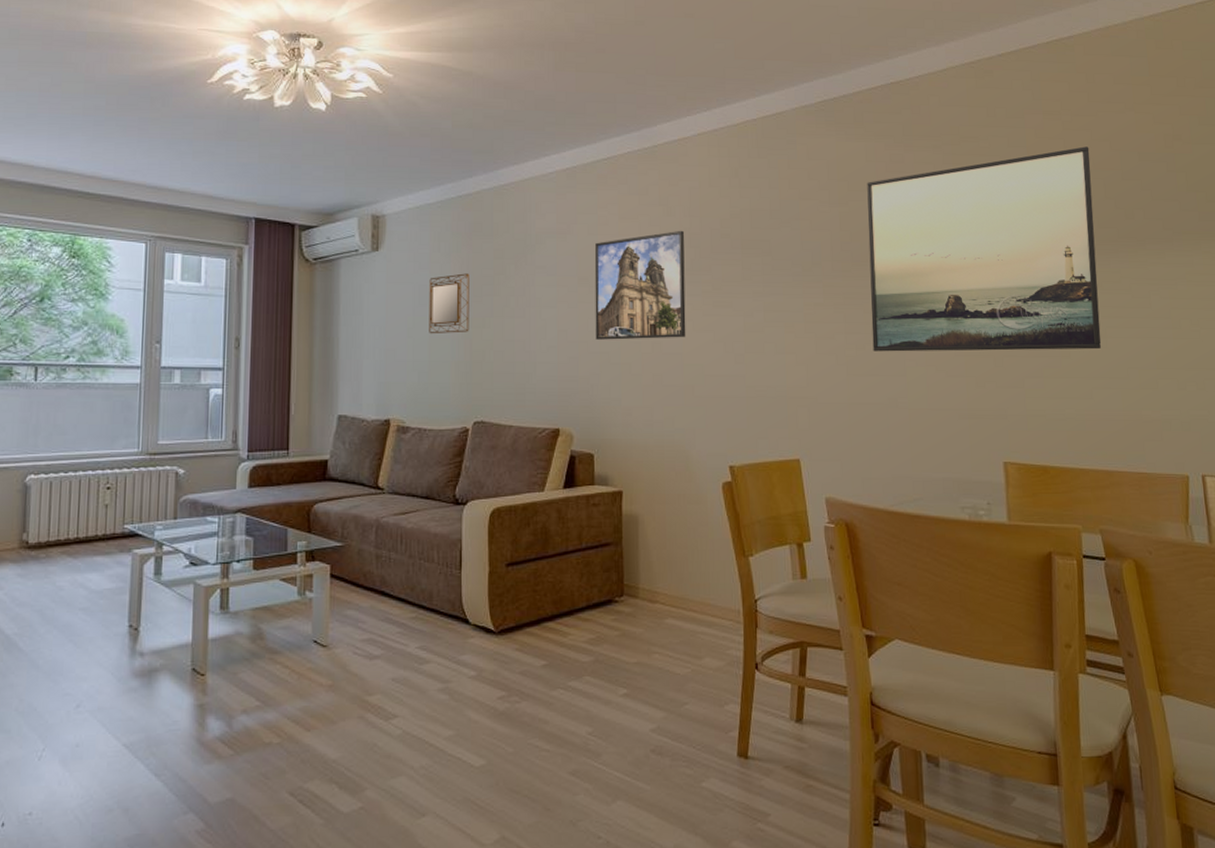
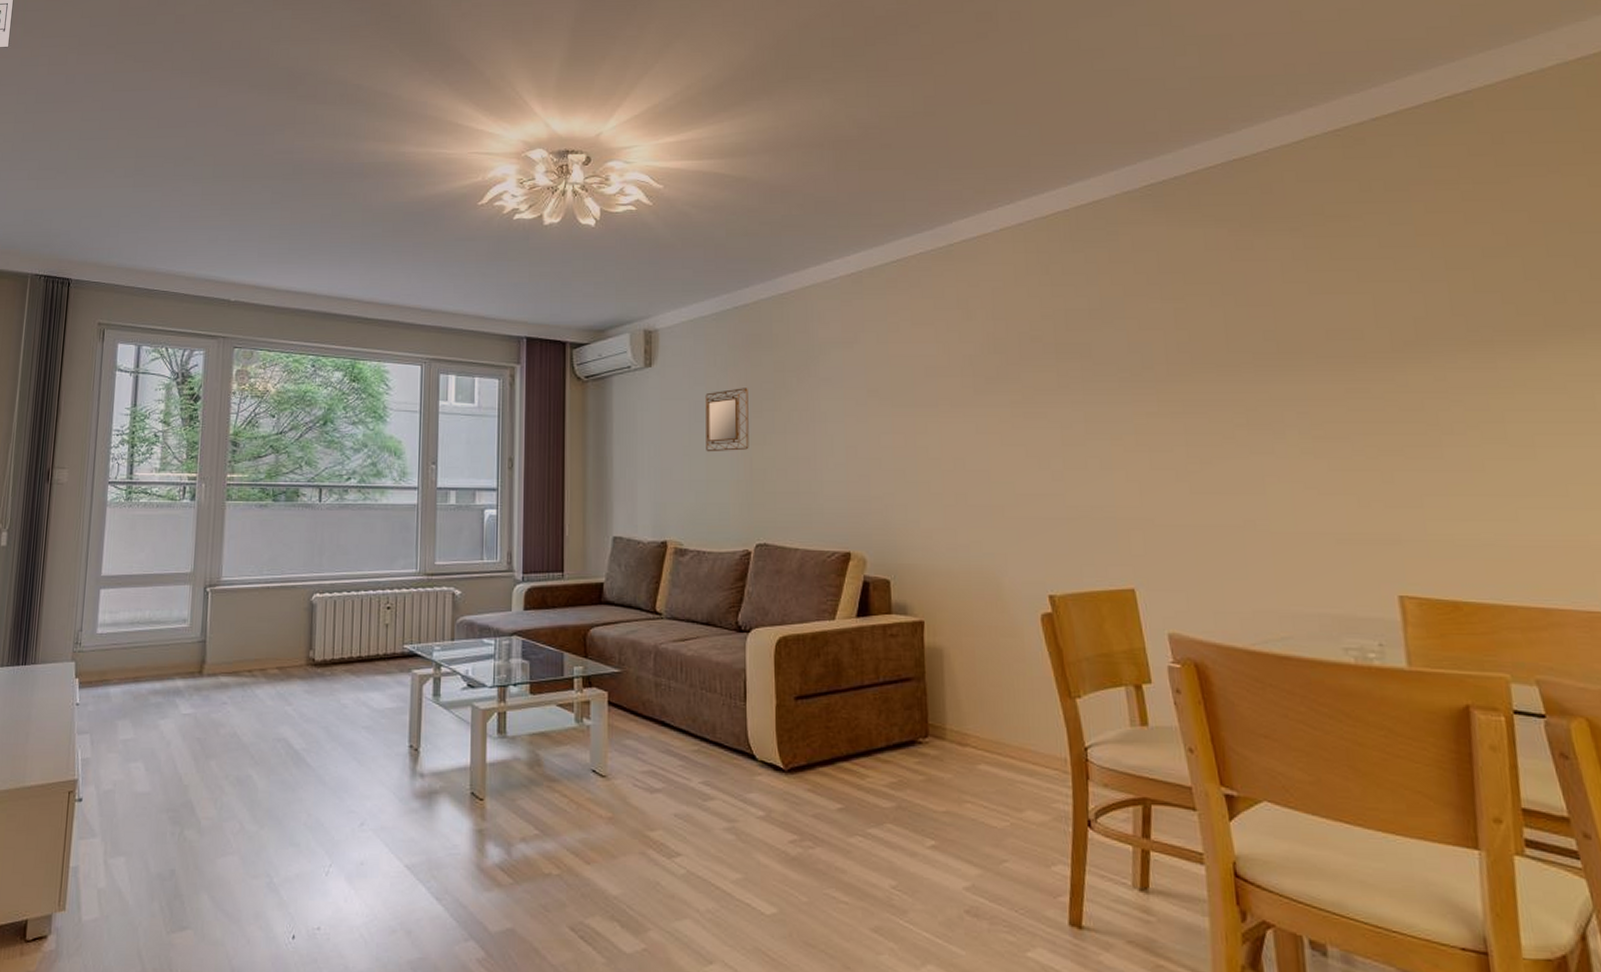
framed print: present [594,230,686,340] -> none [885,335,993,456]
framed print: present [867,146,1102,352] -> none [1207,219,1528,466]

